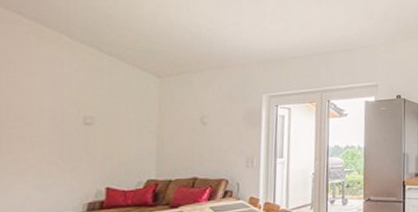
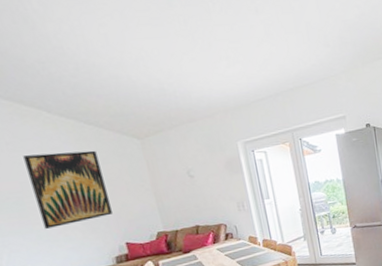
wall art: none [16,77,107,160] -> present [23,150,112,229]

